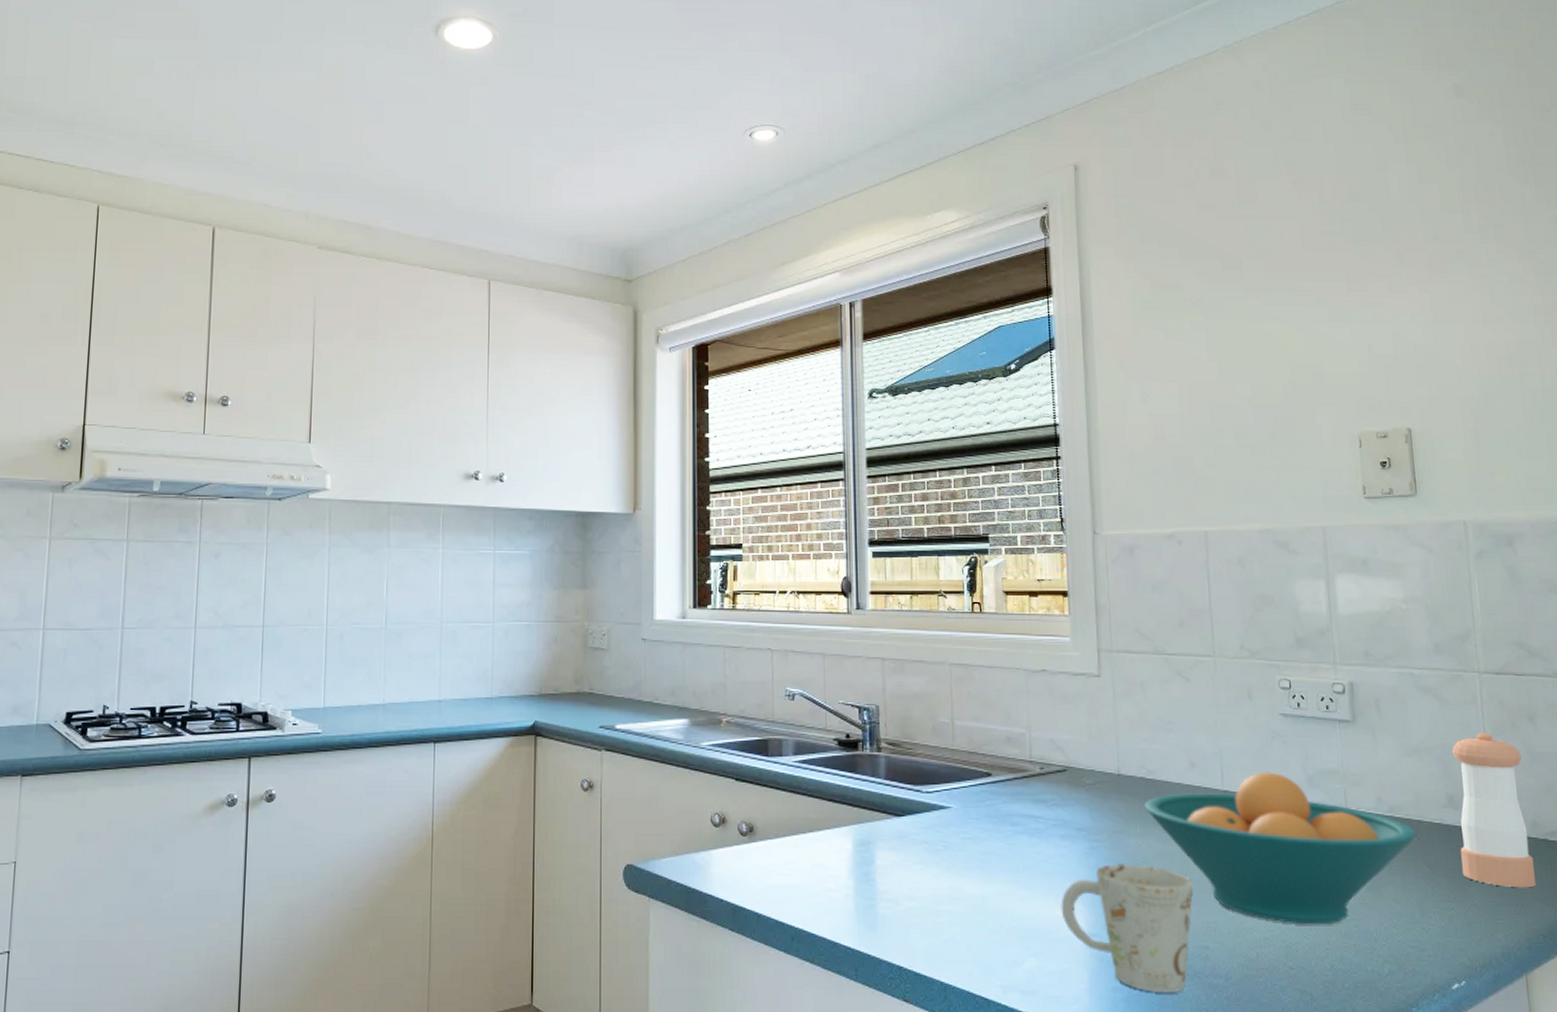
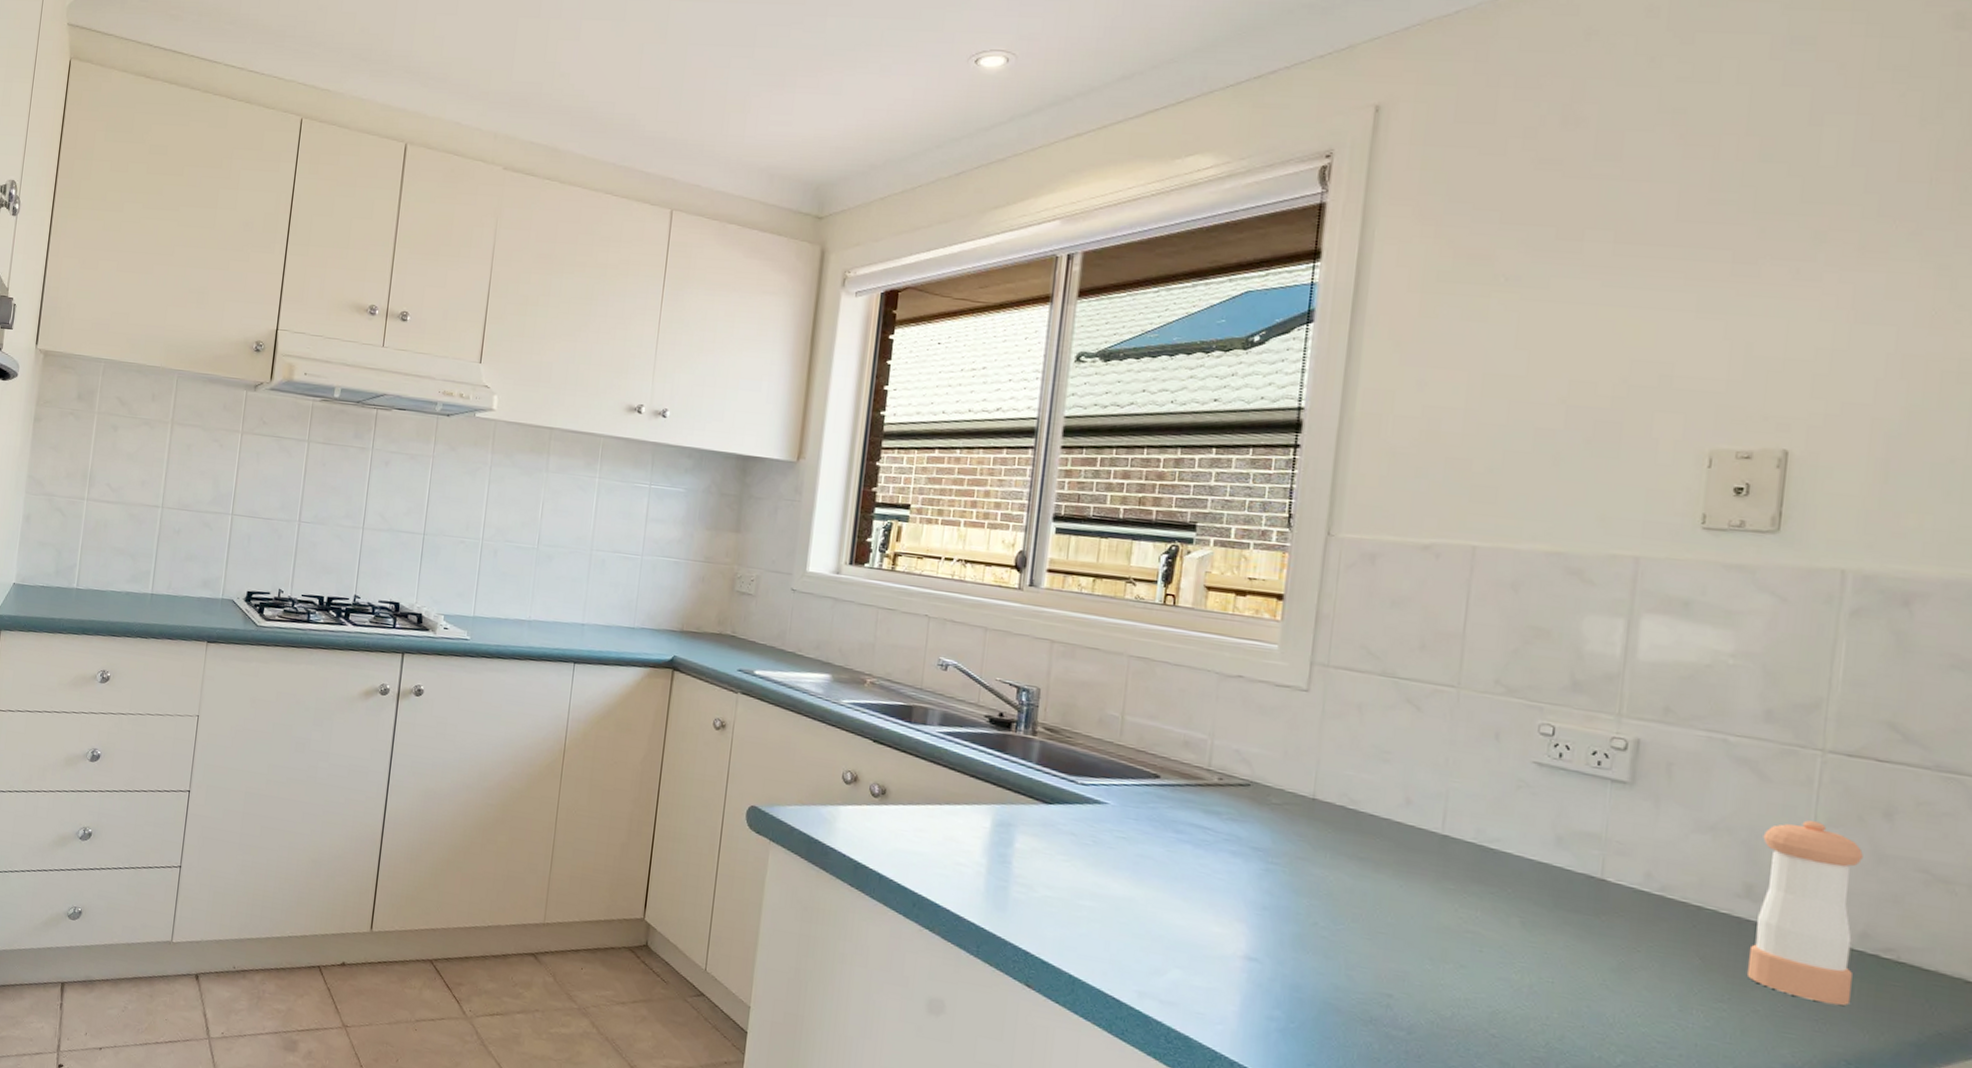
mug: present [1061,864,1193,994] -> none [1219,890,1385,1035]
fruit bowl: present [1144,772,1417,925] -> none [1339,821,1693,999]

